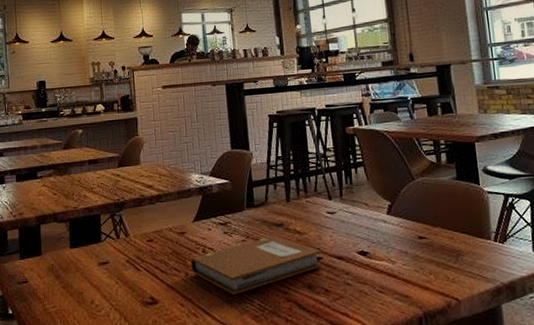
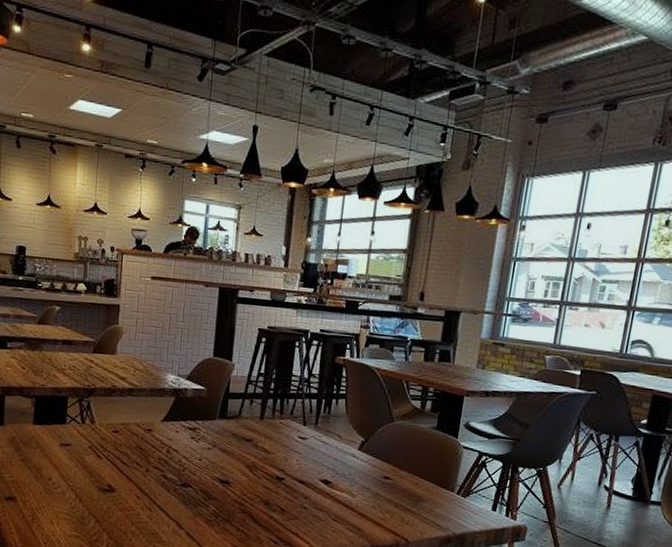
notebook: present [190,235,323,295] -> none [152,449,285,498]

